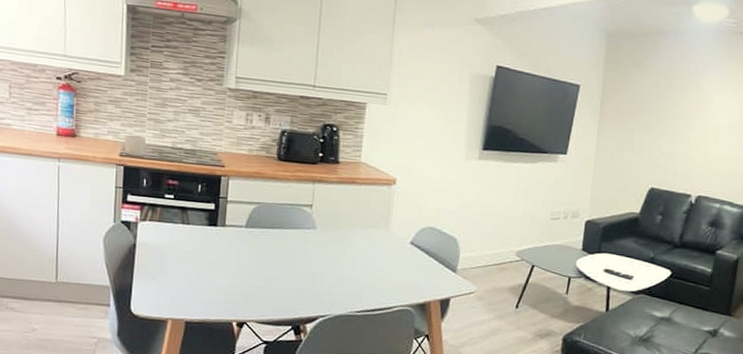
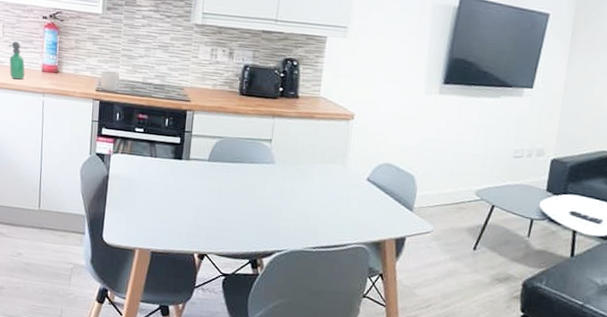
soap dispenser: none [16,103,37,144] -> present [8,41,25,80]

